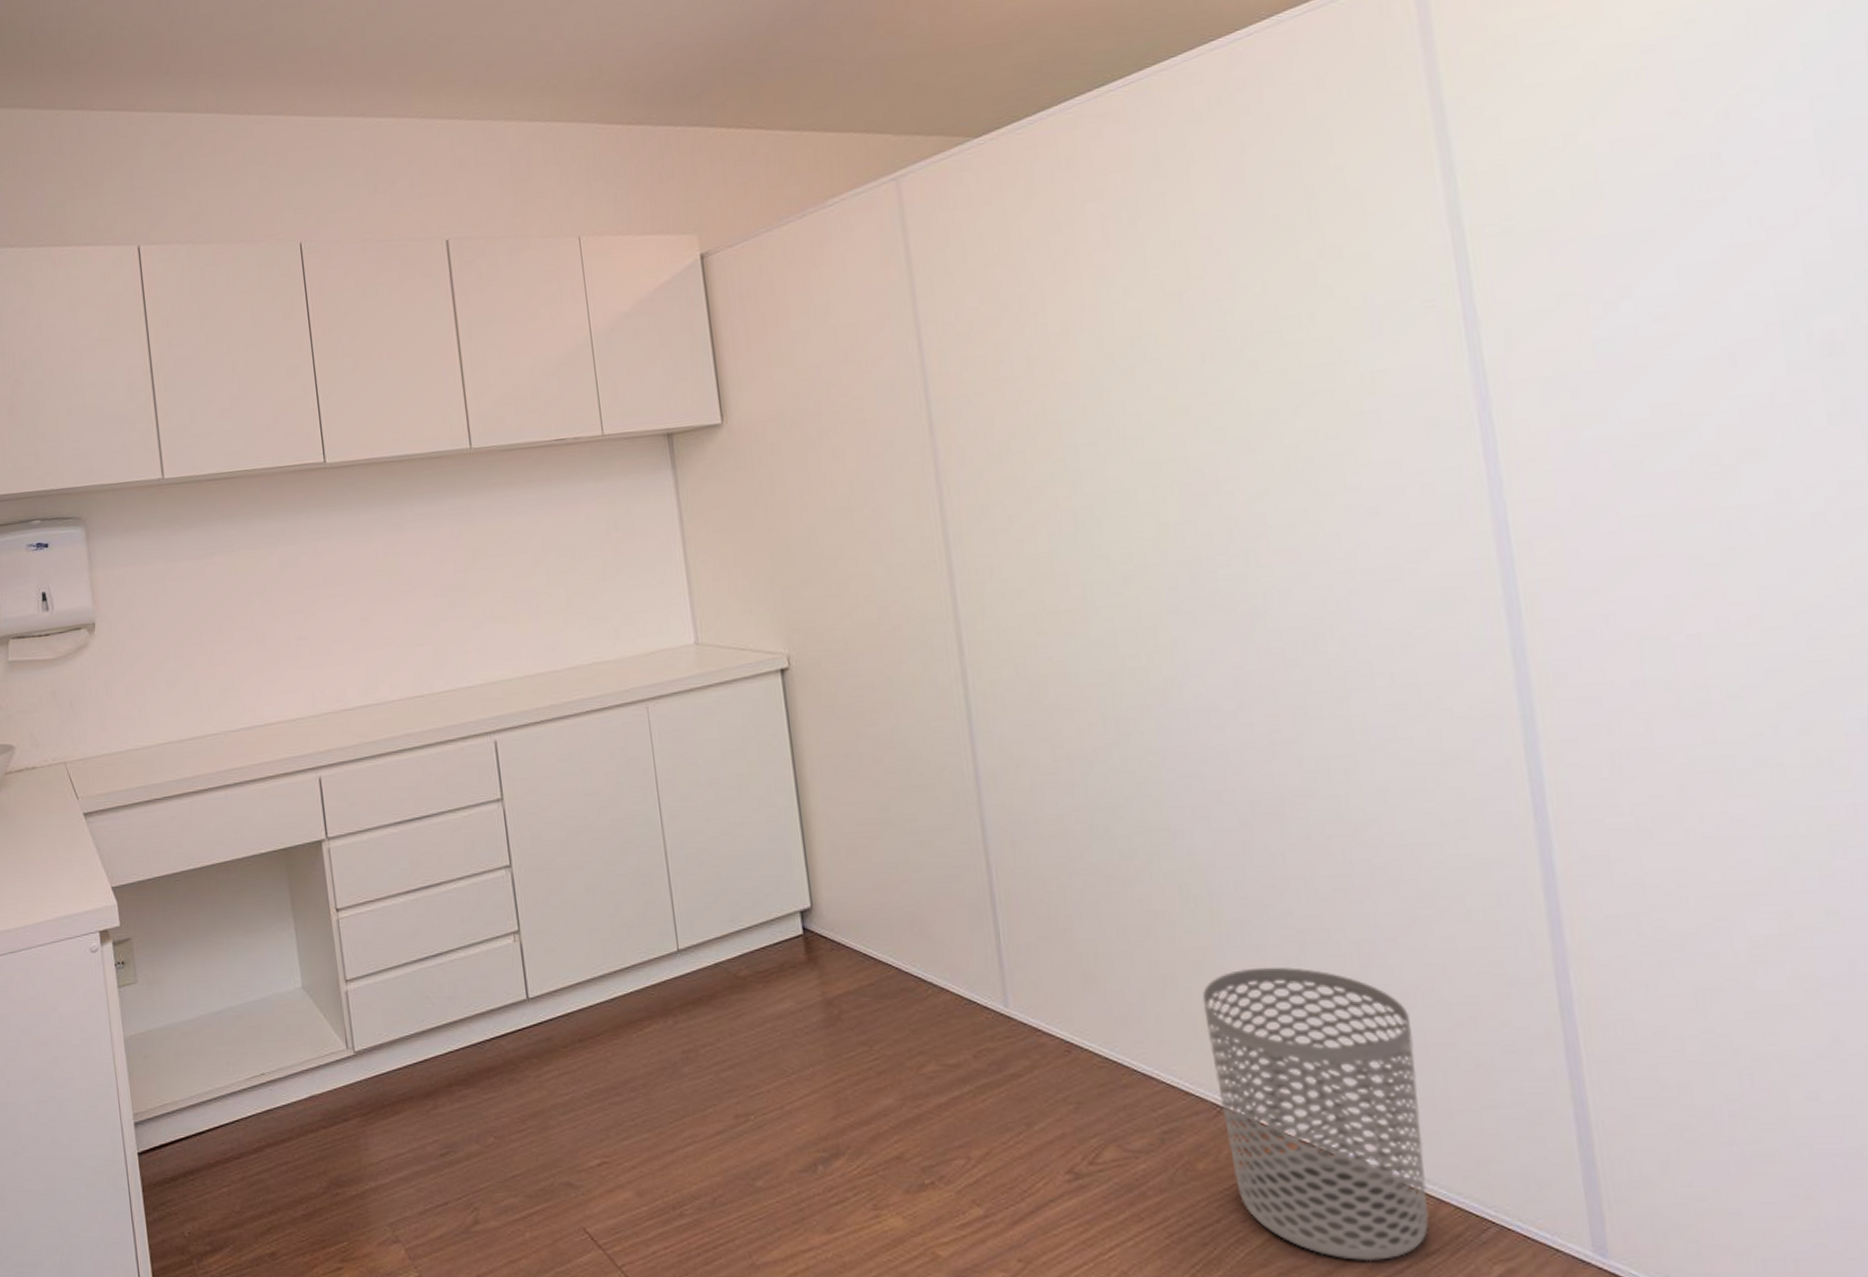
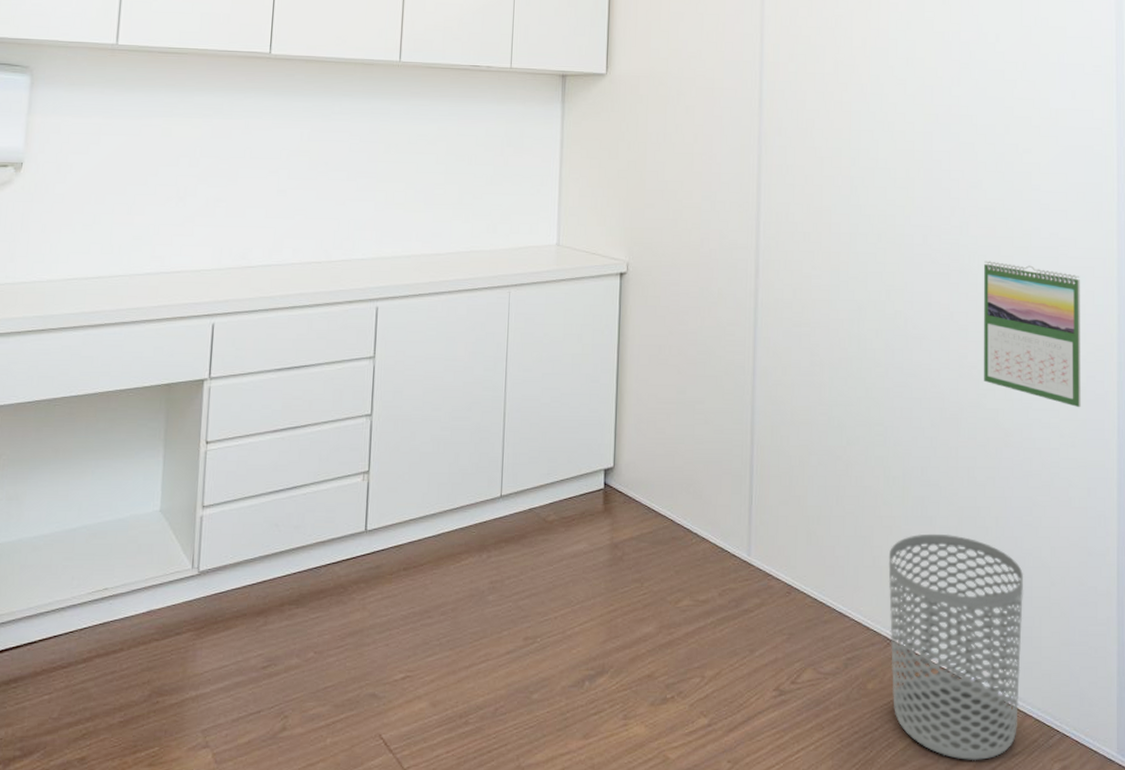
calendar: none [1288,595,1469,785] -> present [984,261,1081,408]

